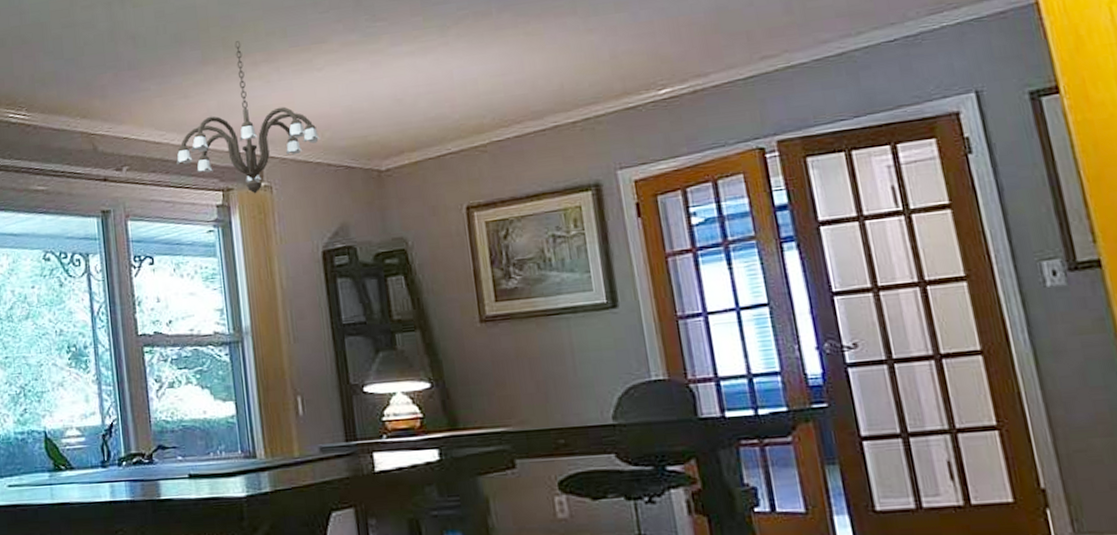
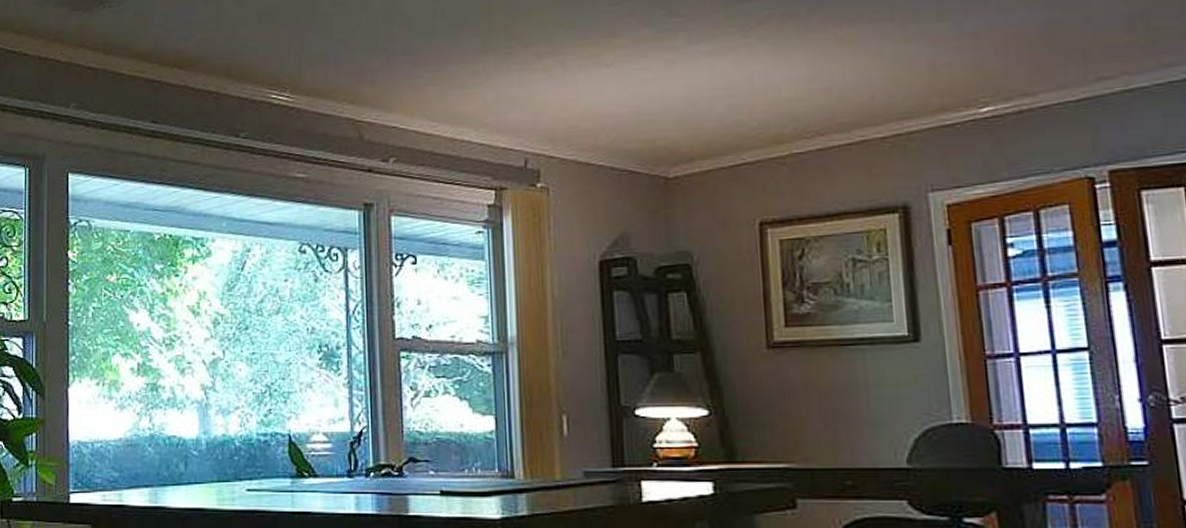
chandelier: present [175,41,320,194] -> none [446,30,604,195]

